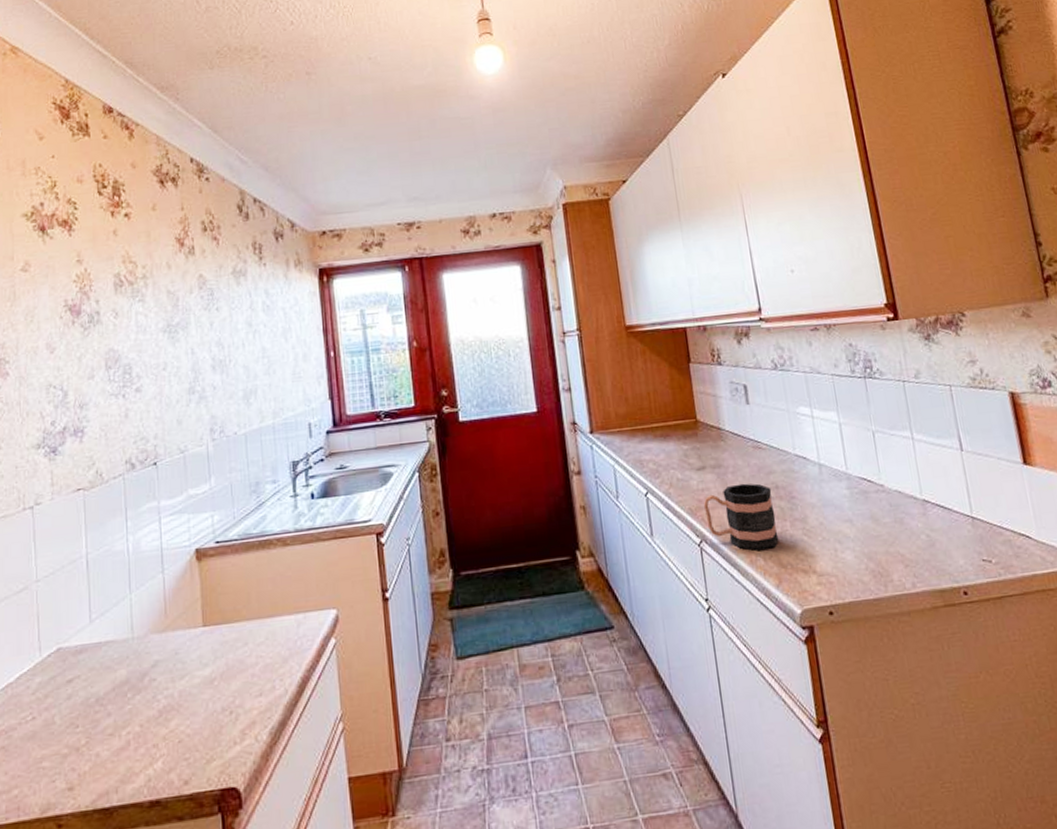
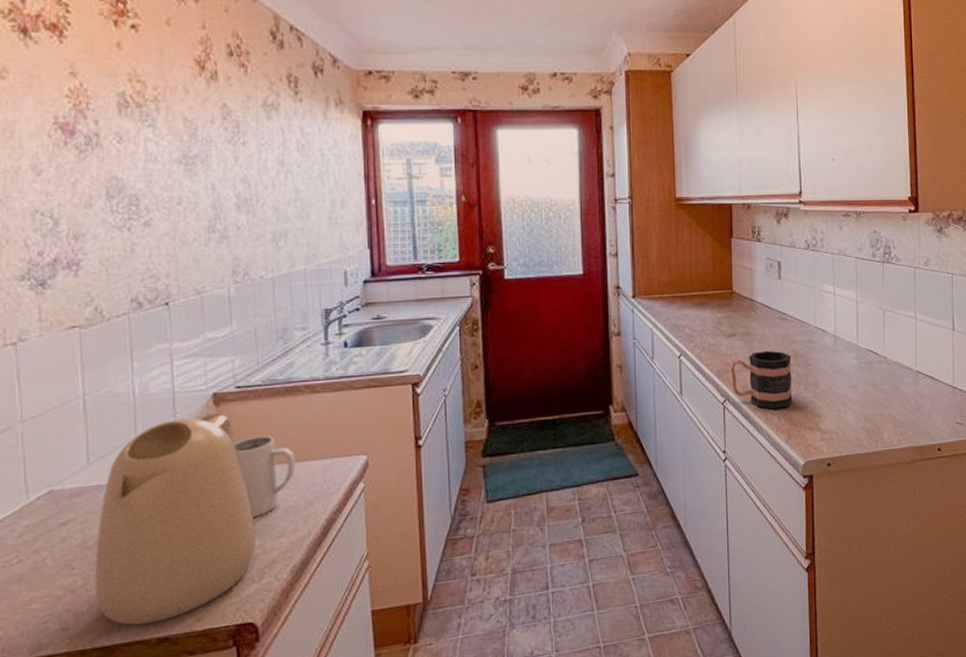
kettle: none [95,568,237,787] -> present [94,413,256,626]
mug: none [214,590,271,676] -> present [233,435,295,518]

